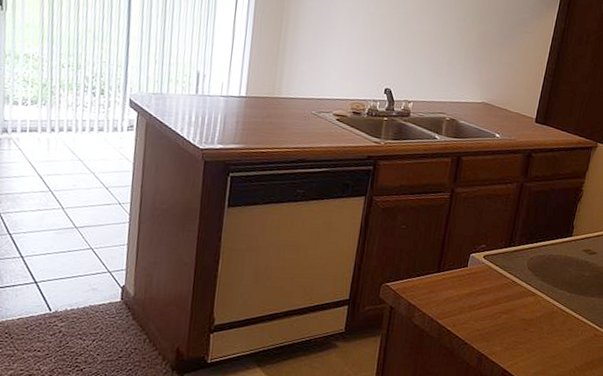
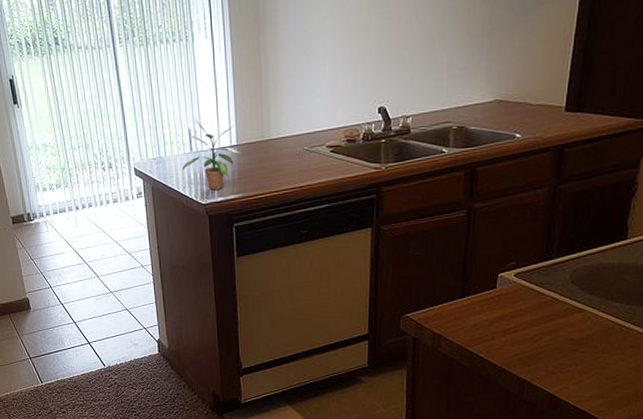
potted plant: none [183,62,249,137] -> present [182,117,241,190]

